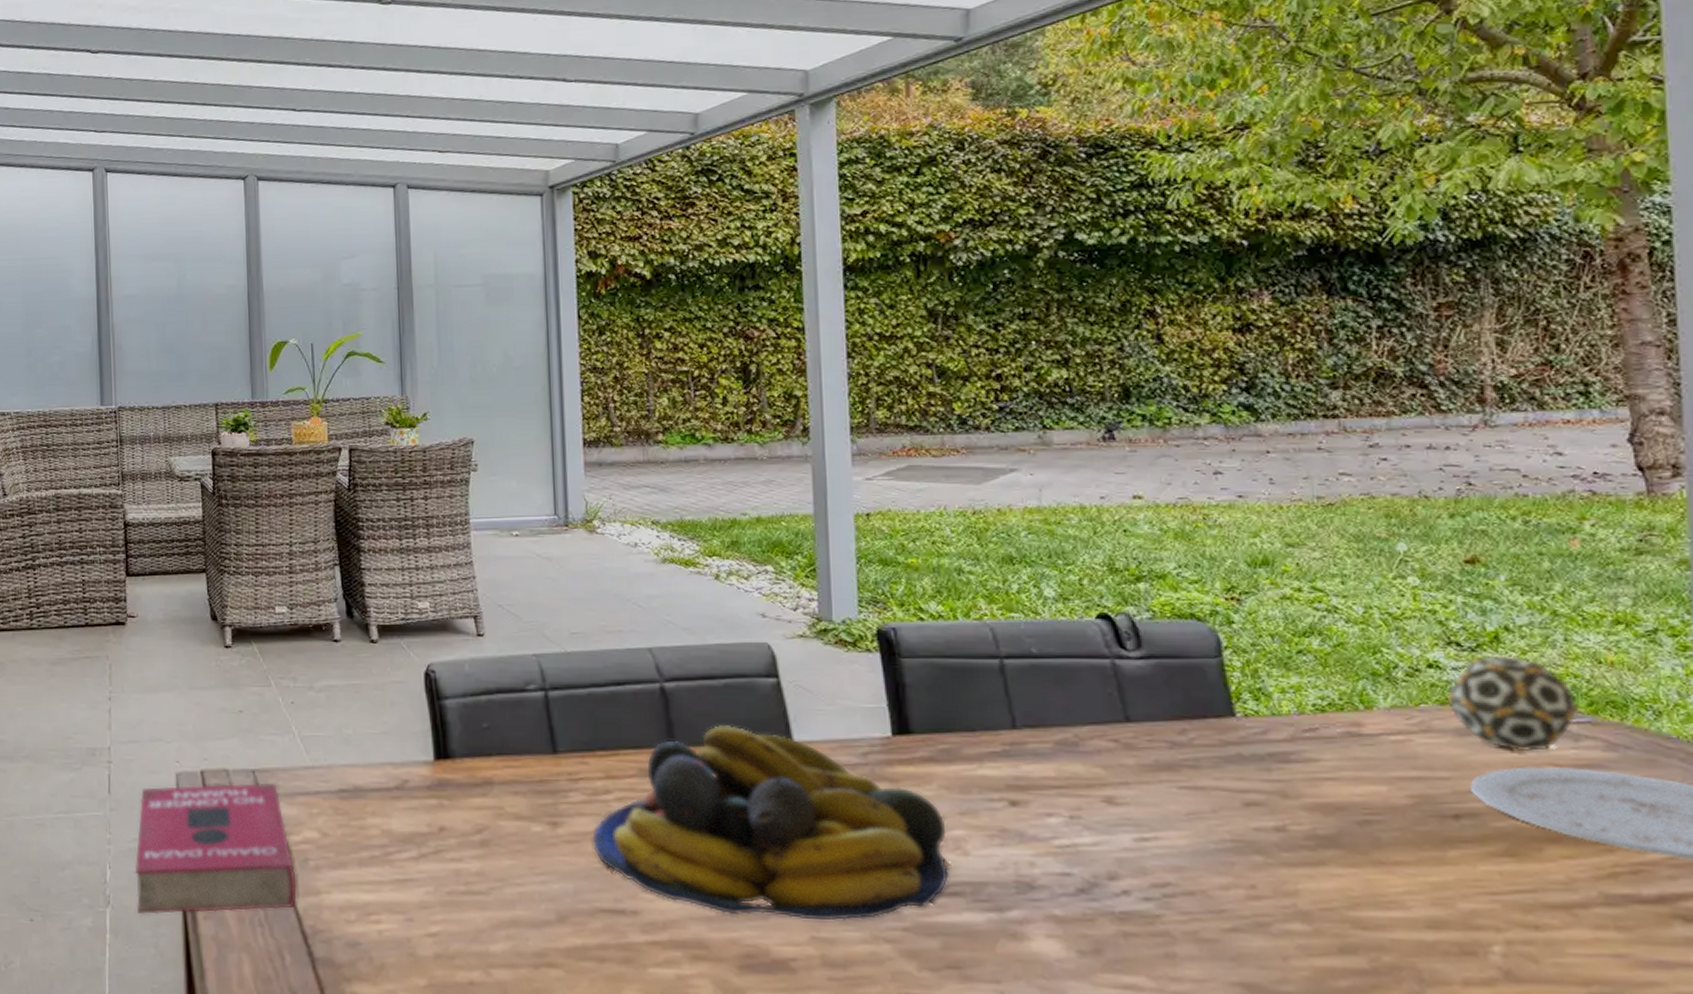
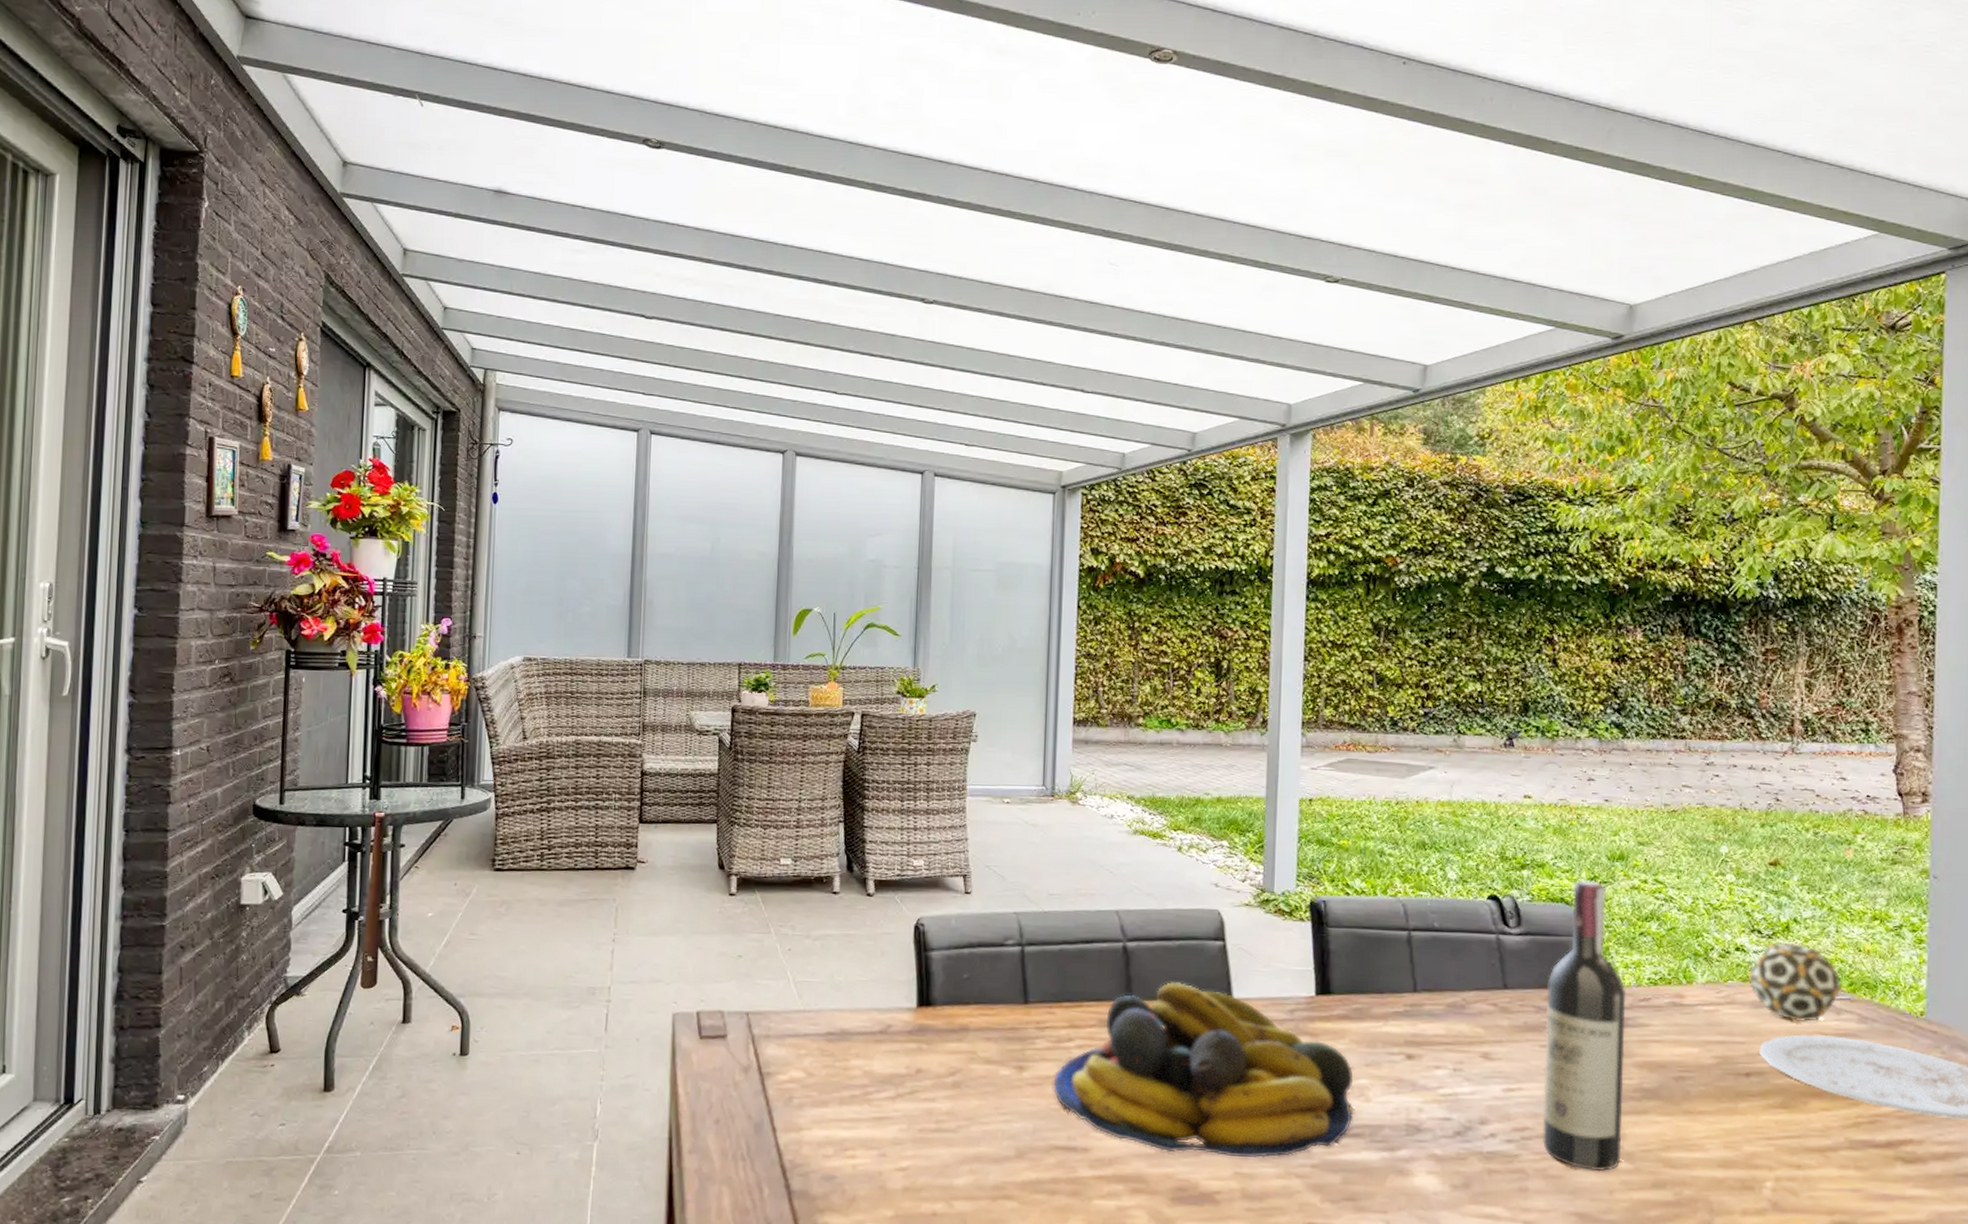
book: present [134,783,297,915] -> none [624,1024,780,1149]
wine bottle: none [1181,592,1295,935] -> present [1543,880,1627,1172]

